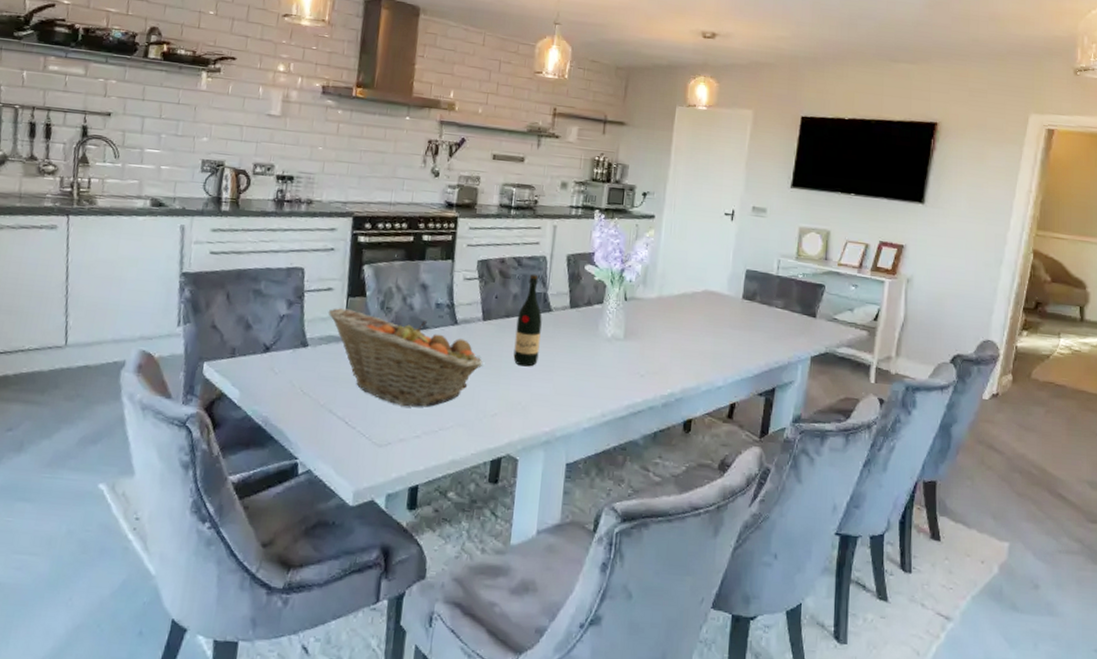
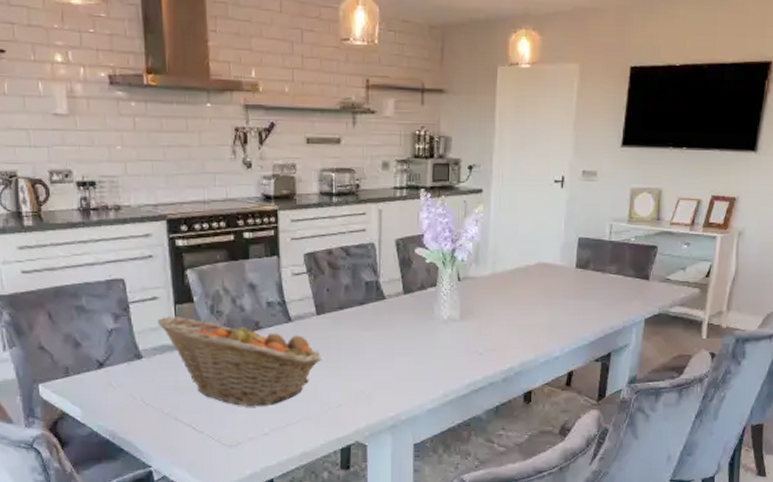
wine bottle: present [513,273,542,367] -> none [351,262,377,356]

